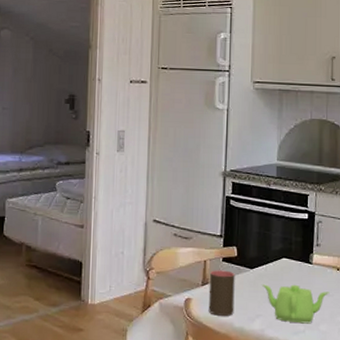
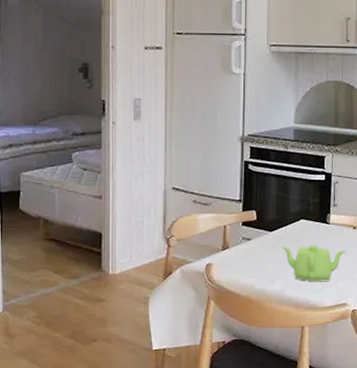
cup: present [208,270,235,316] -> none [229,234,255,279]

